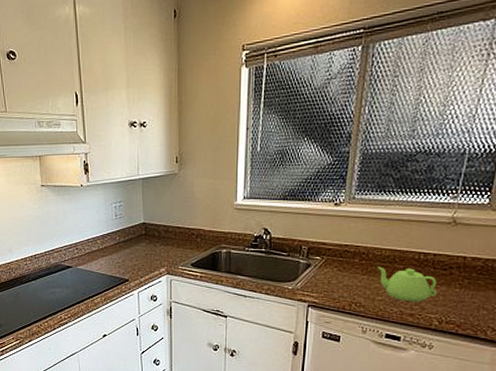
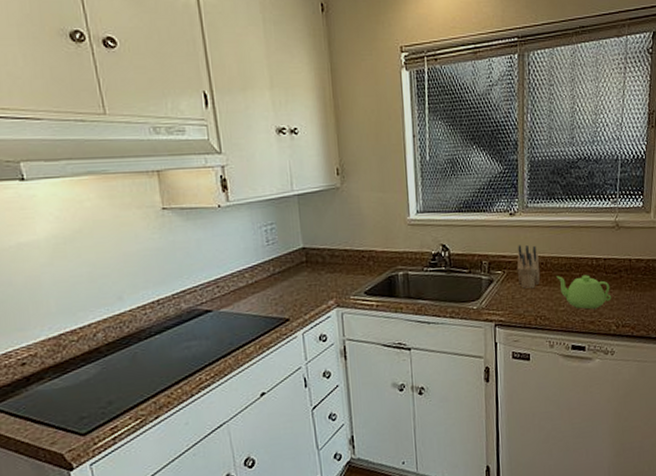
knife block: none [336,234,360,275] -> present [517,245,540,289]

